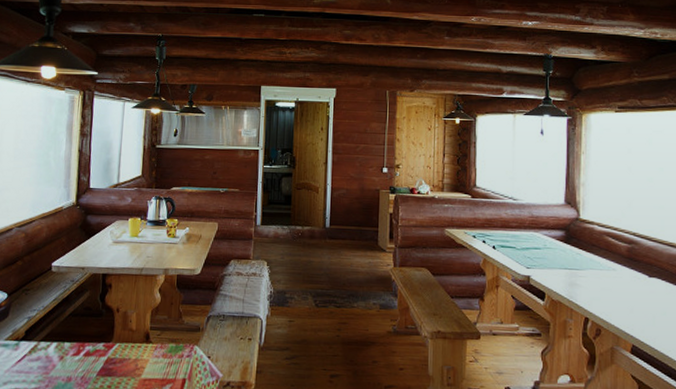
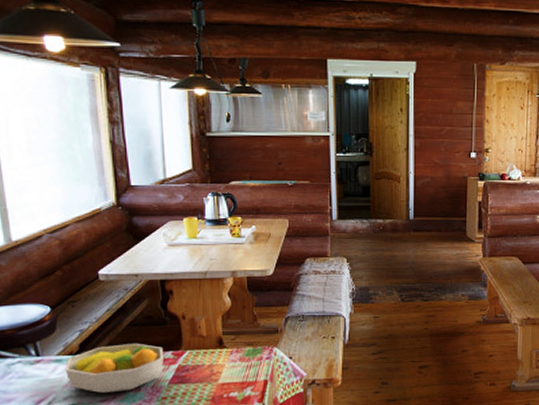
fruit bowl: none [9,332,96,382] -> present [64,343,164,394]

